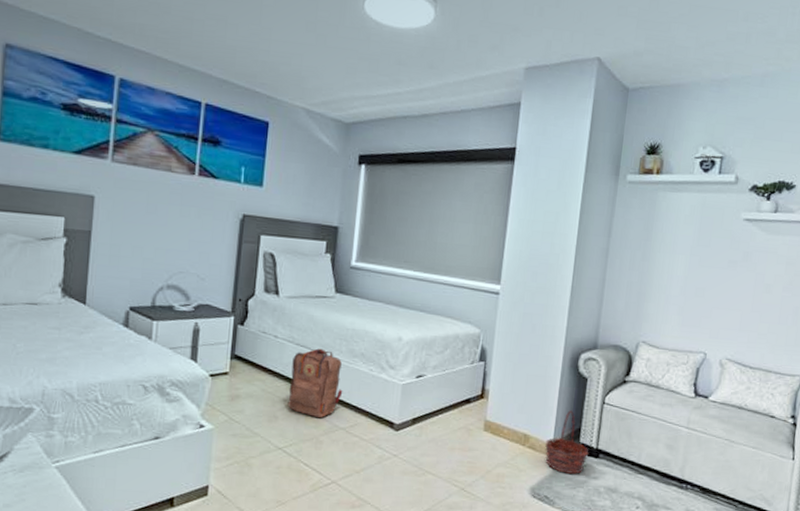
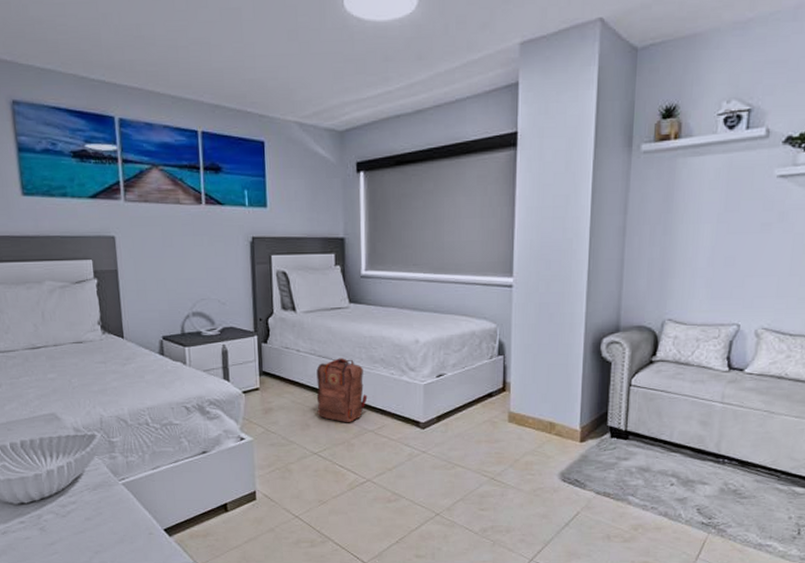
basket: present [544,410,589,474] -> none [571,395,618,457]

